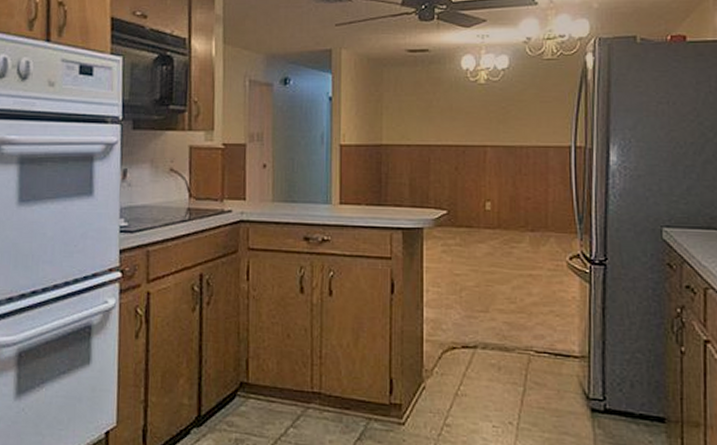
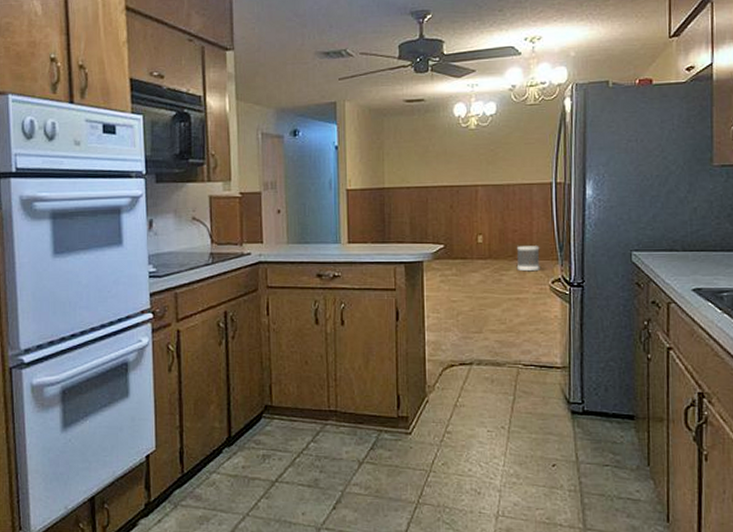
wastebasket: none [529,216,557,246] -> present [516,246,540,272]

